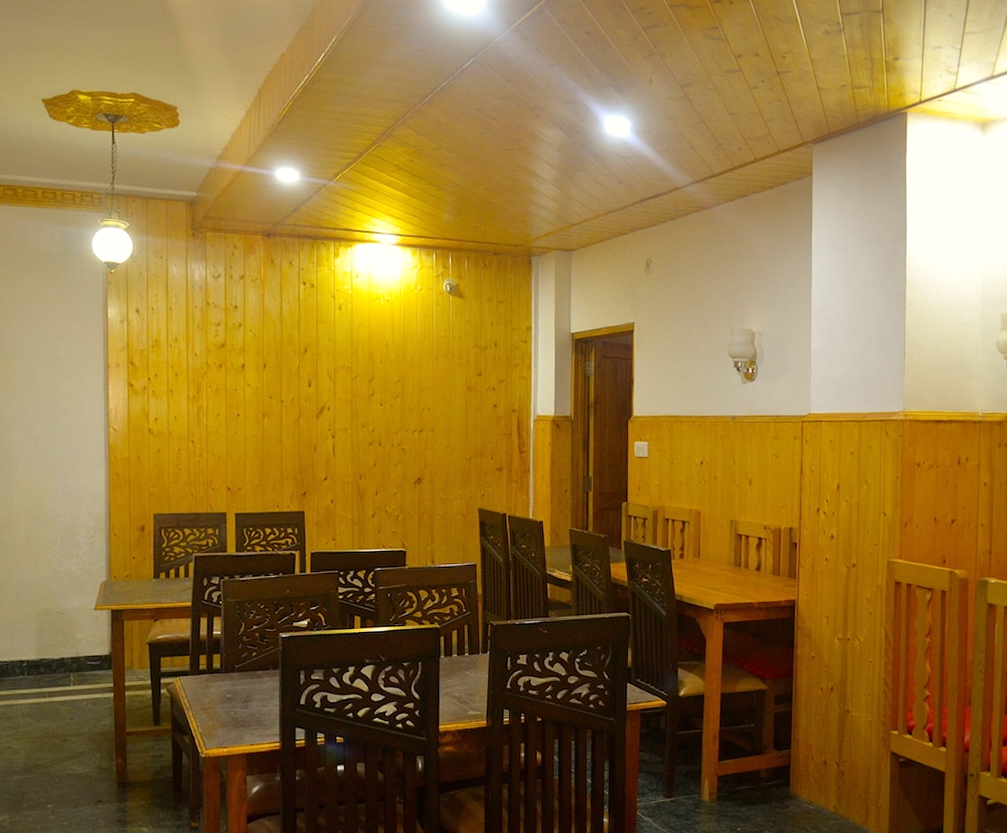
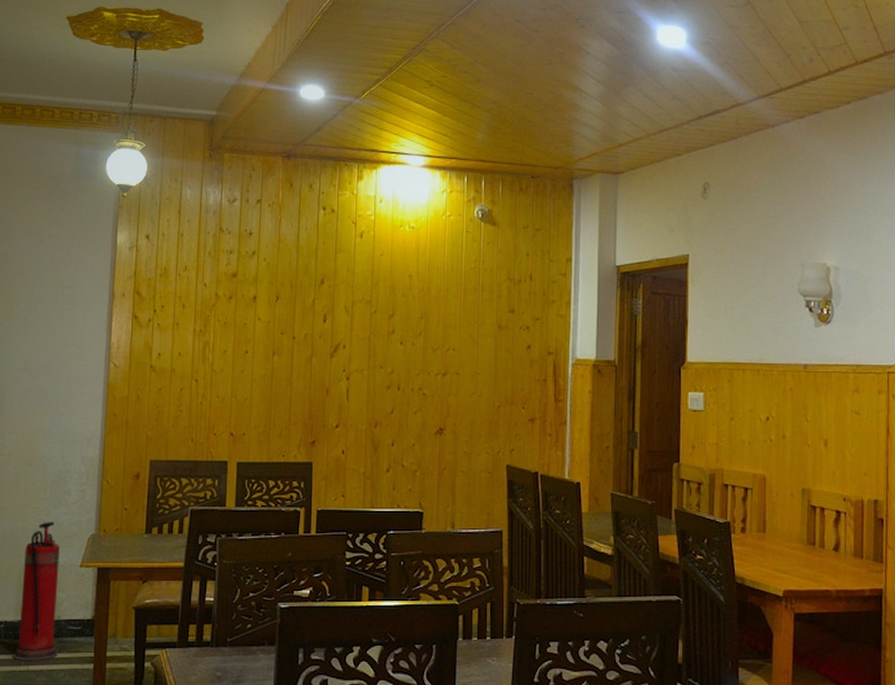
fire extinguisher: none [37,571,79,694] -> present [12,522,60,661]

